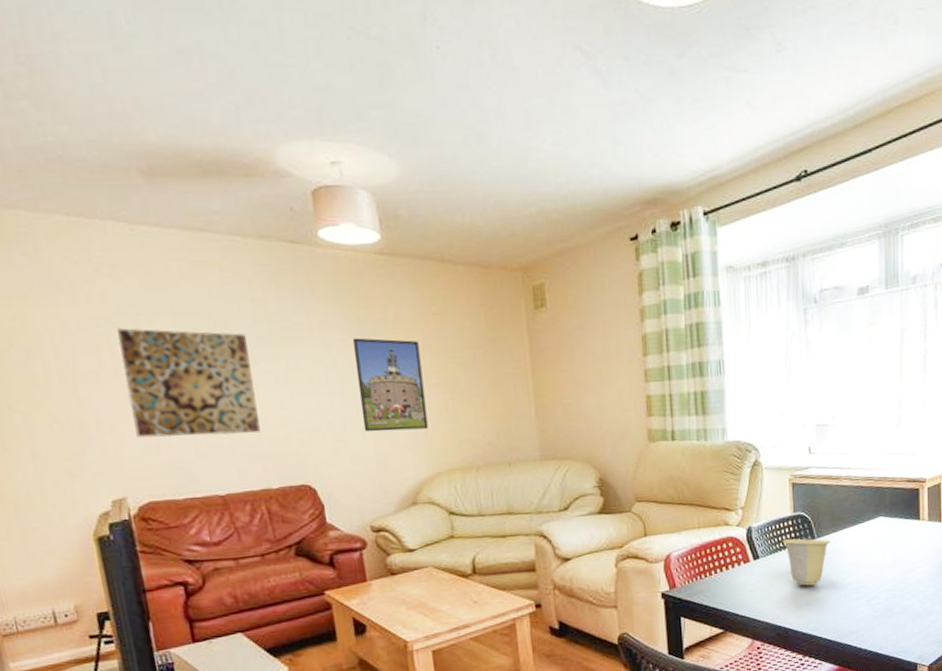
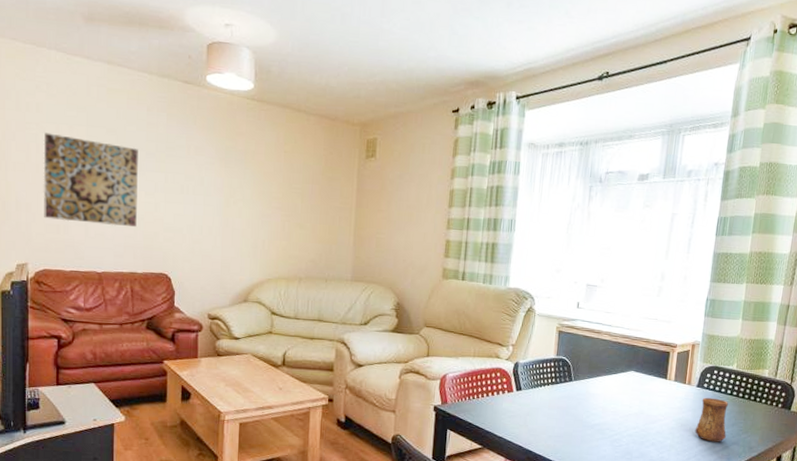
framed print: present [352,338,429,432] -> none [216,163,270,242]
cup: present [782,538,831,586] -> none [543,378,586,421]

